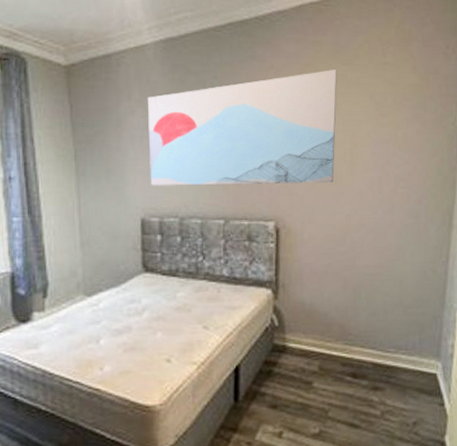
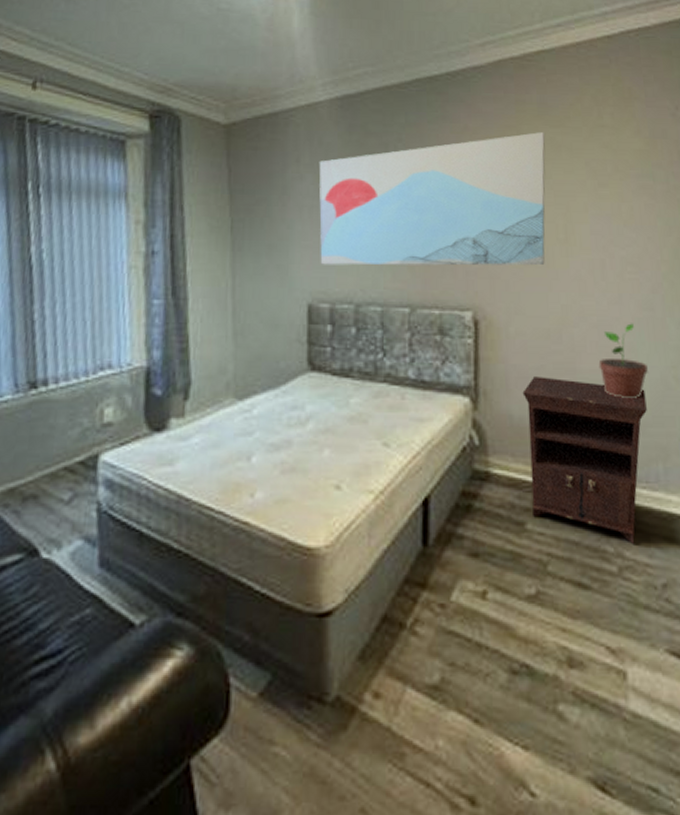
nightstand: none [313,272,409,395] -> present [522,377,647,544]
potted plant: none [373,228,411,287] -> present [598,323,648,398]

